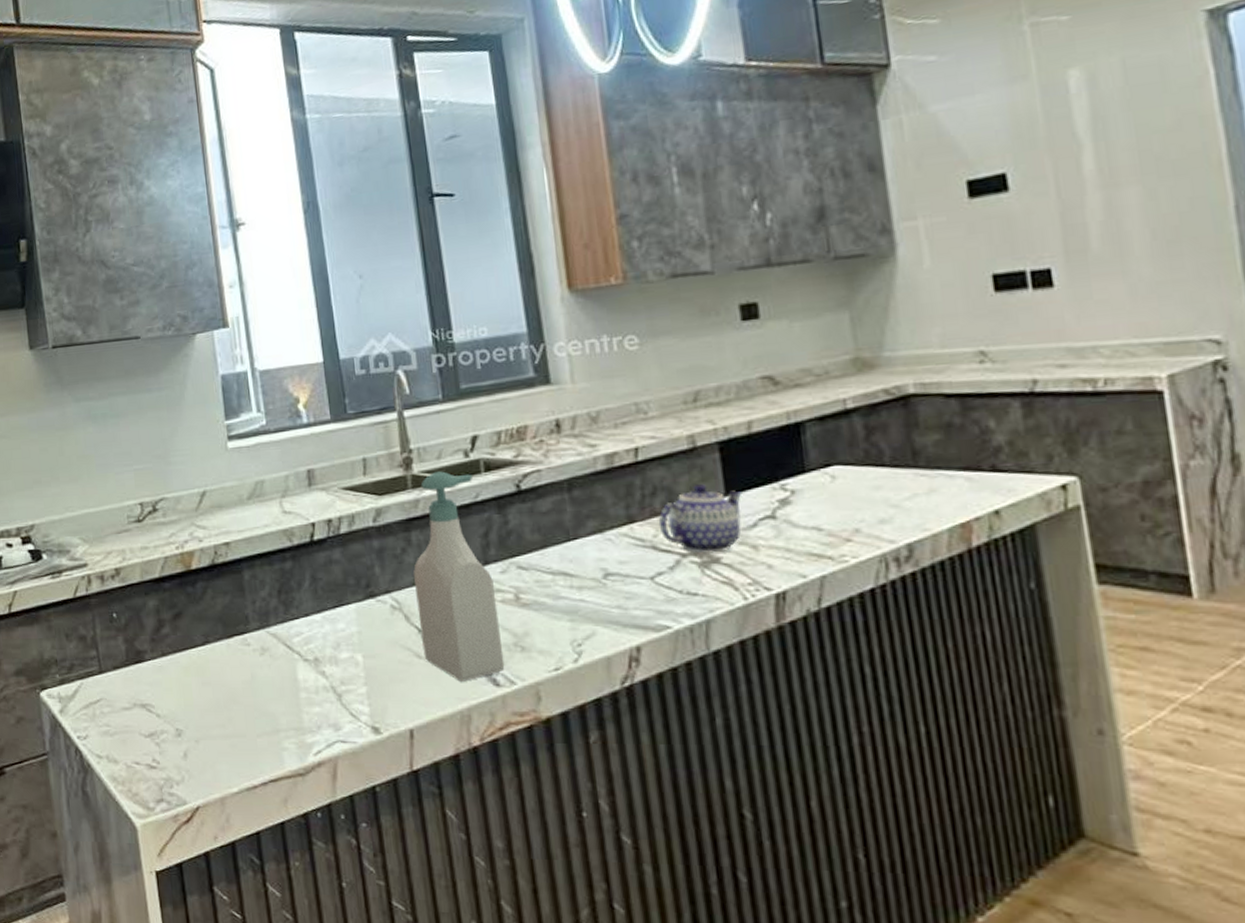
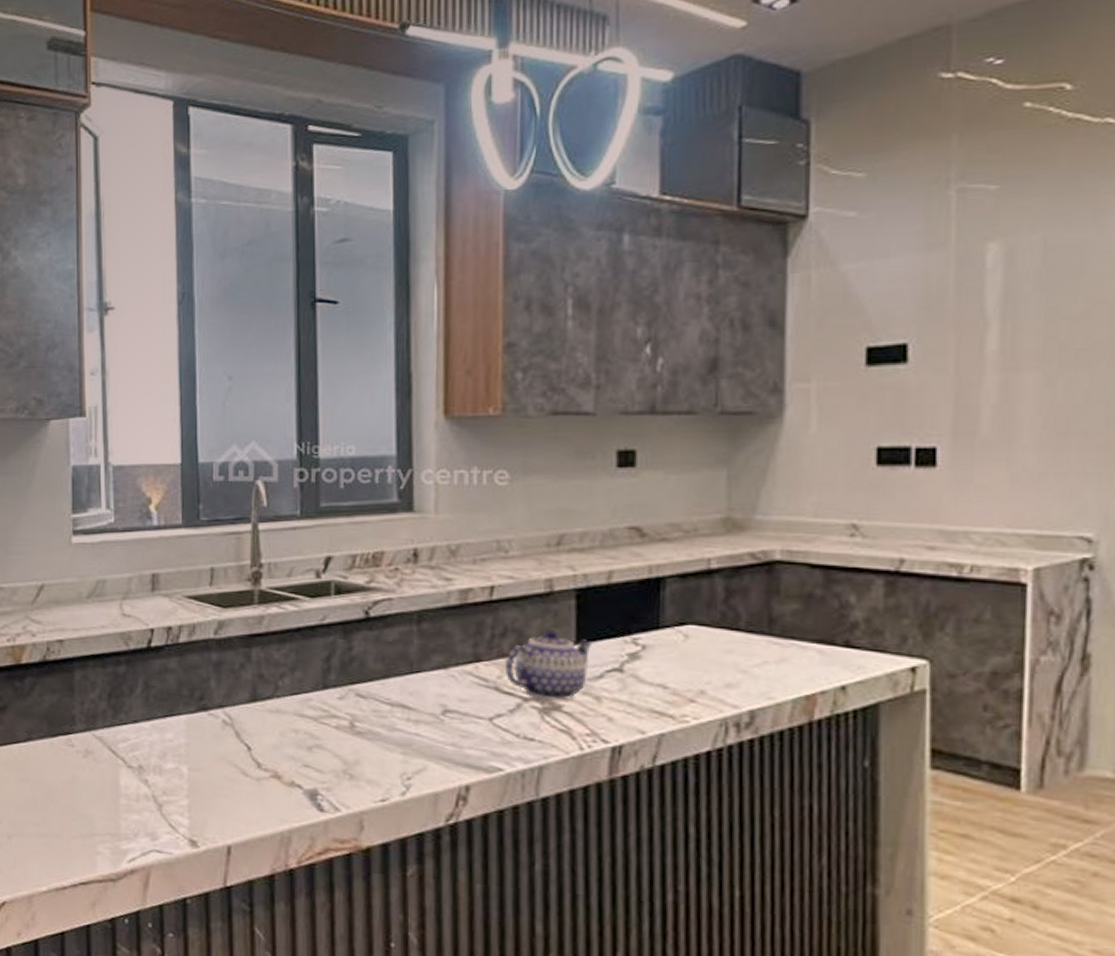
soap bottle: present [413,471,505,682] -> none [249,589,331,804]

